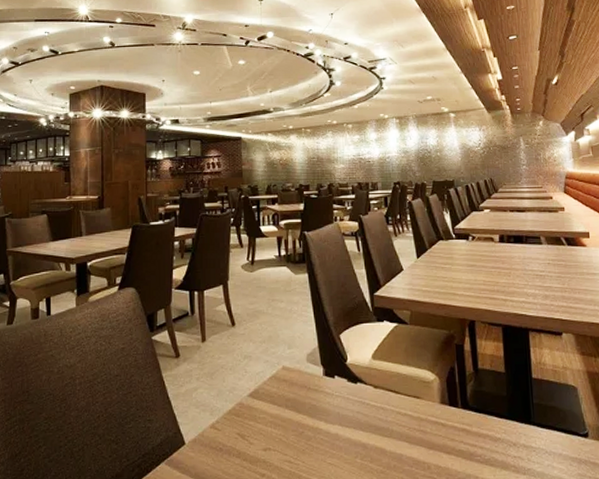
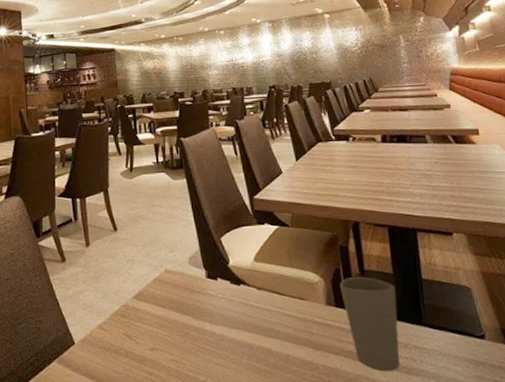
cup: none [454,375,509,471] -> present [339,276,400,372]

